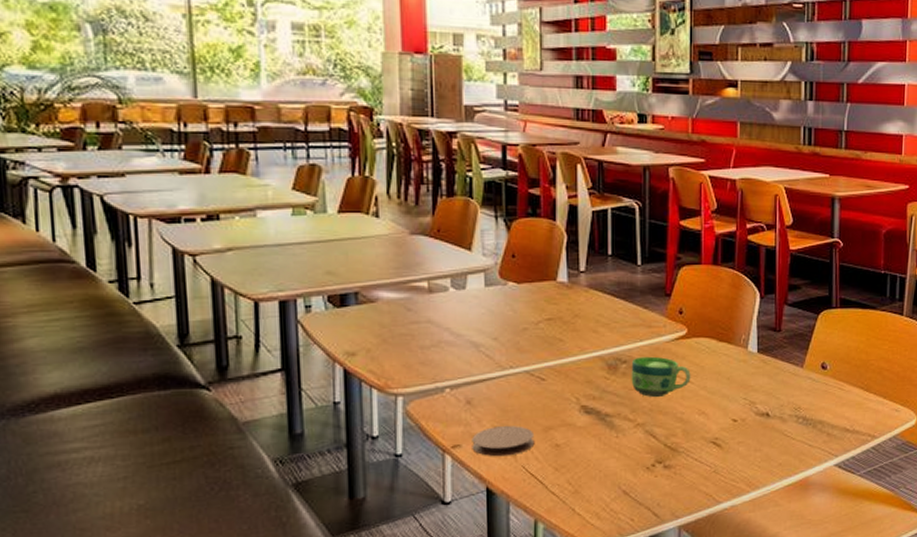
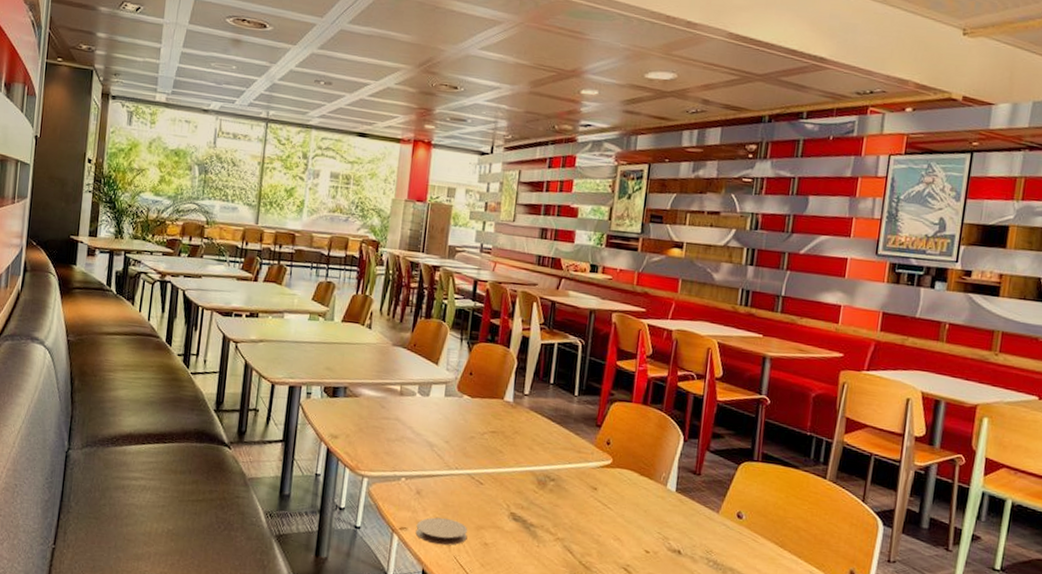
cup: present [631,356,691,397] -> none [556,477,611,517]

